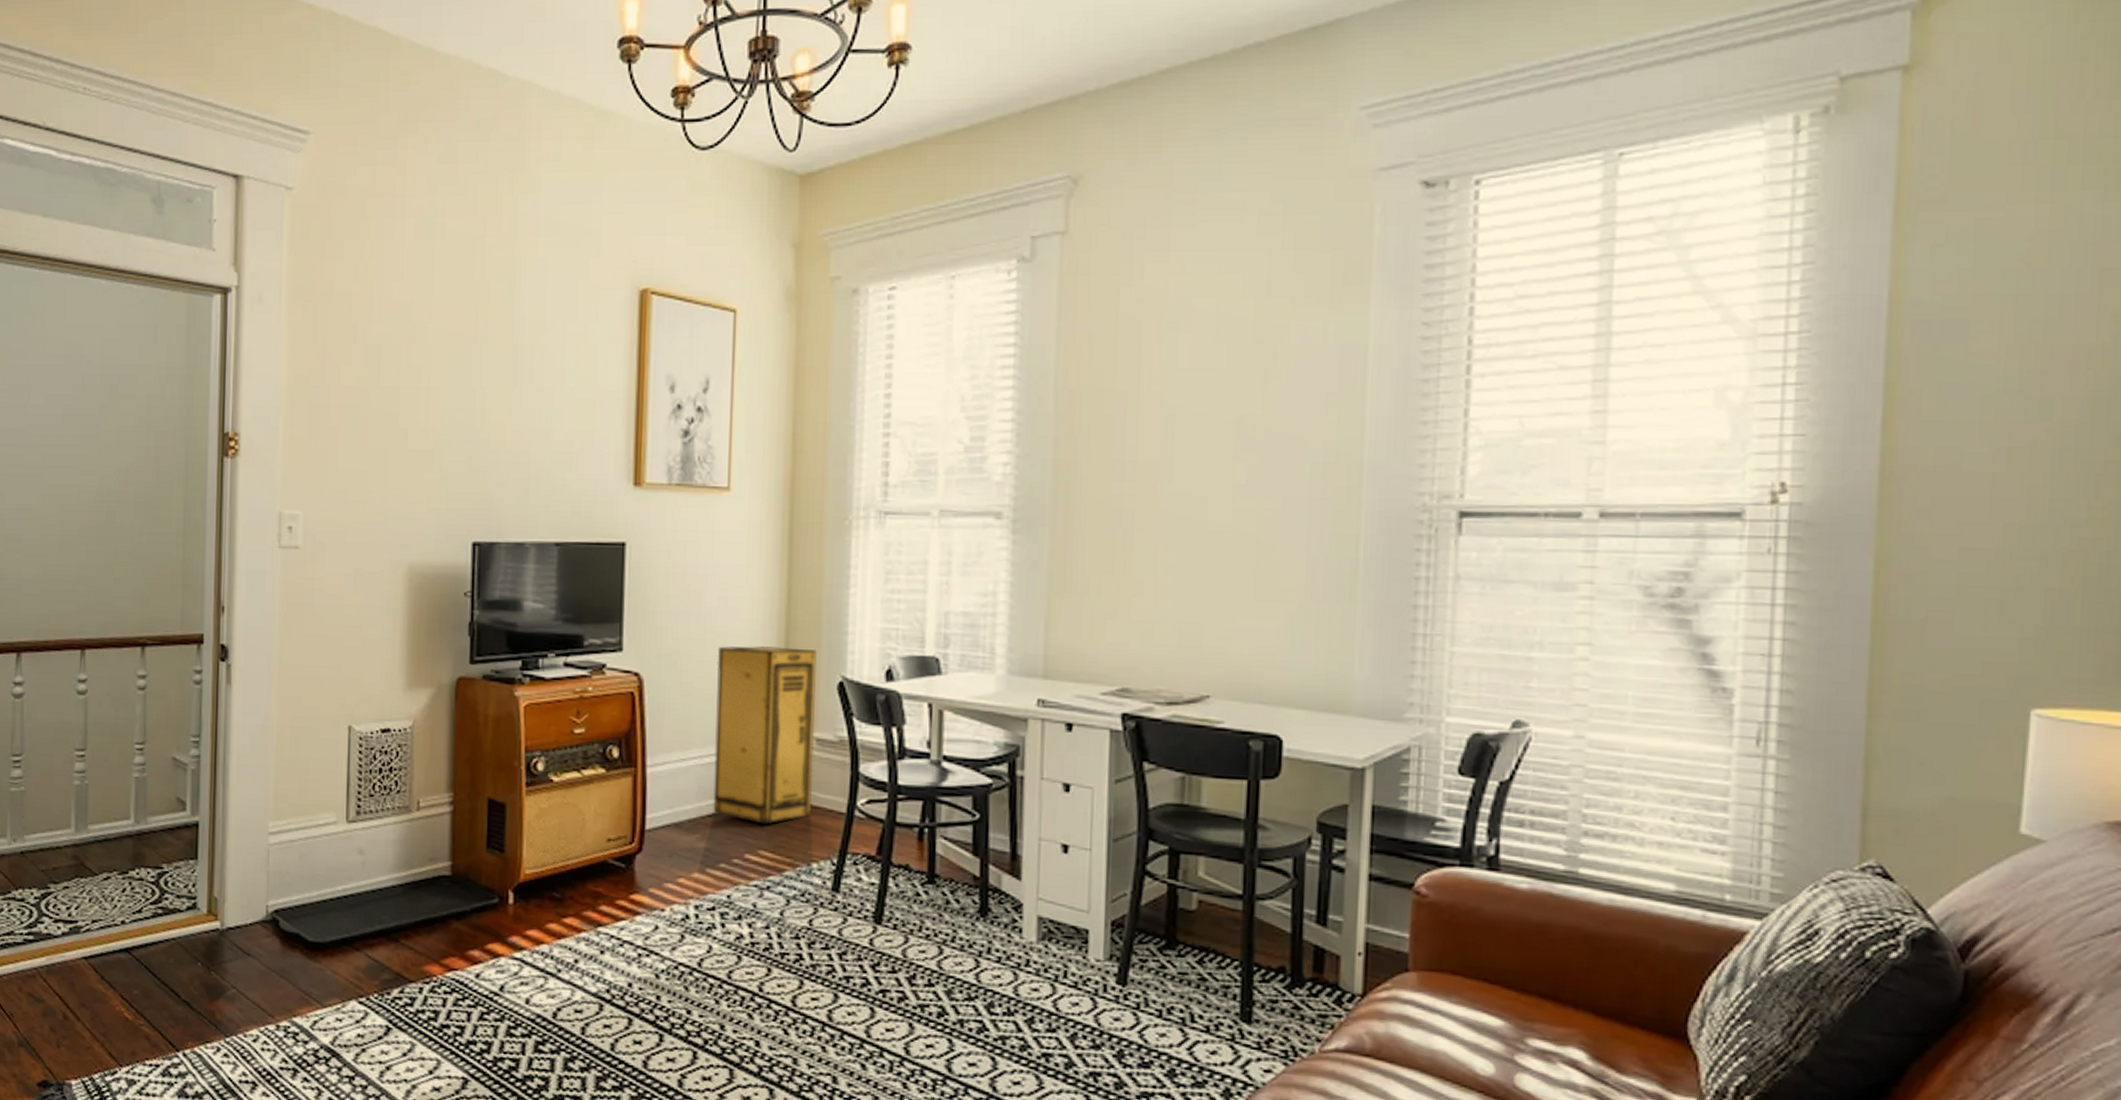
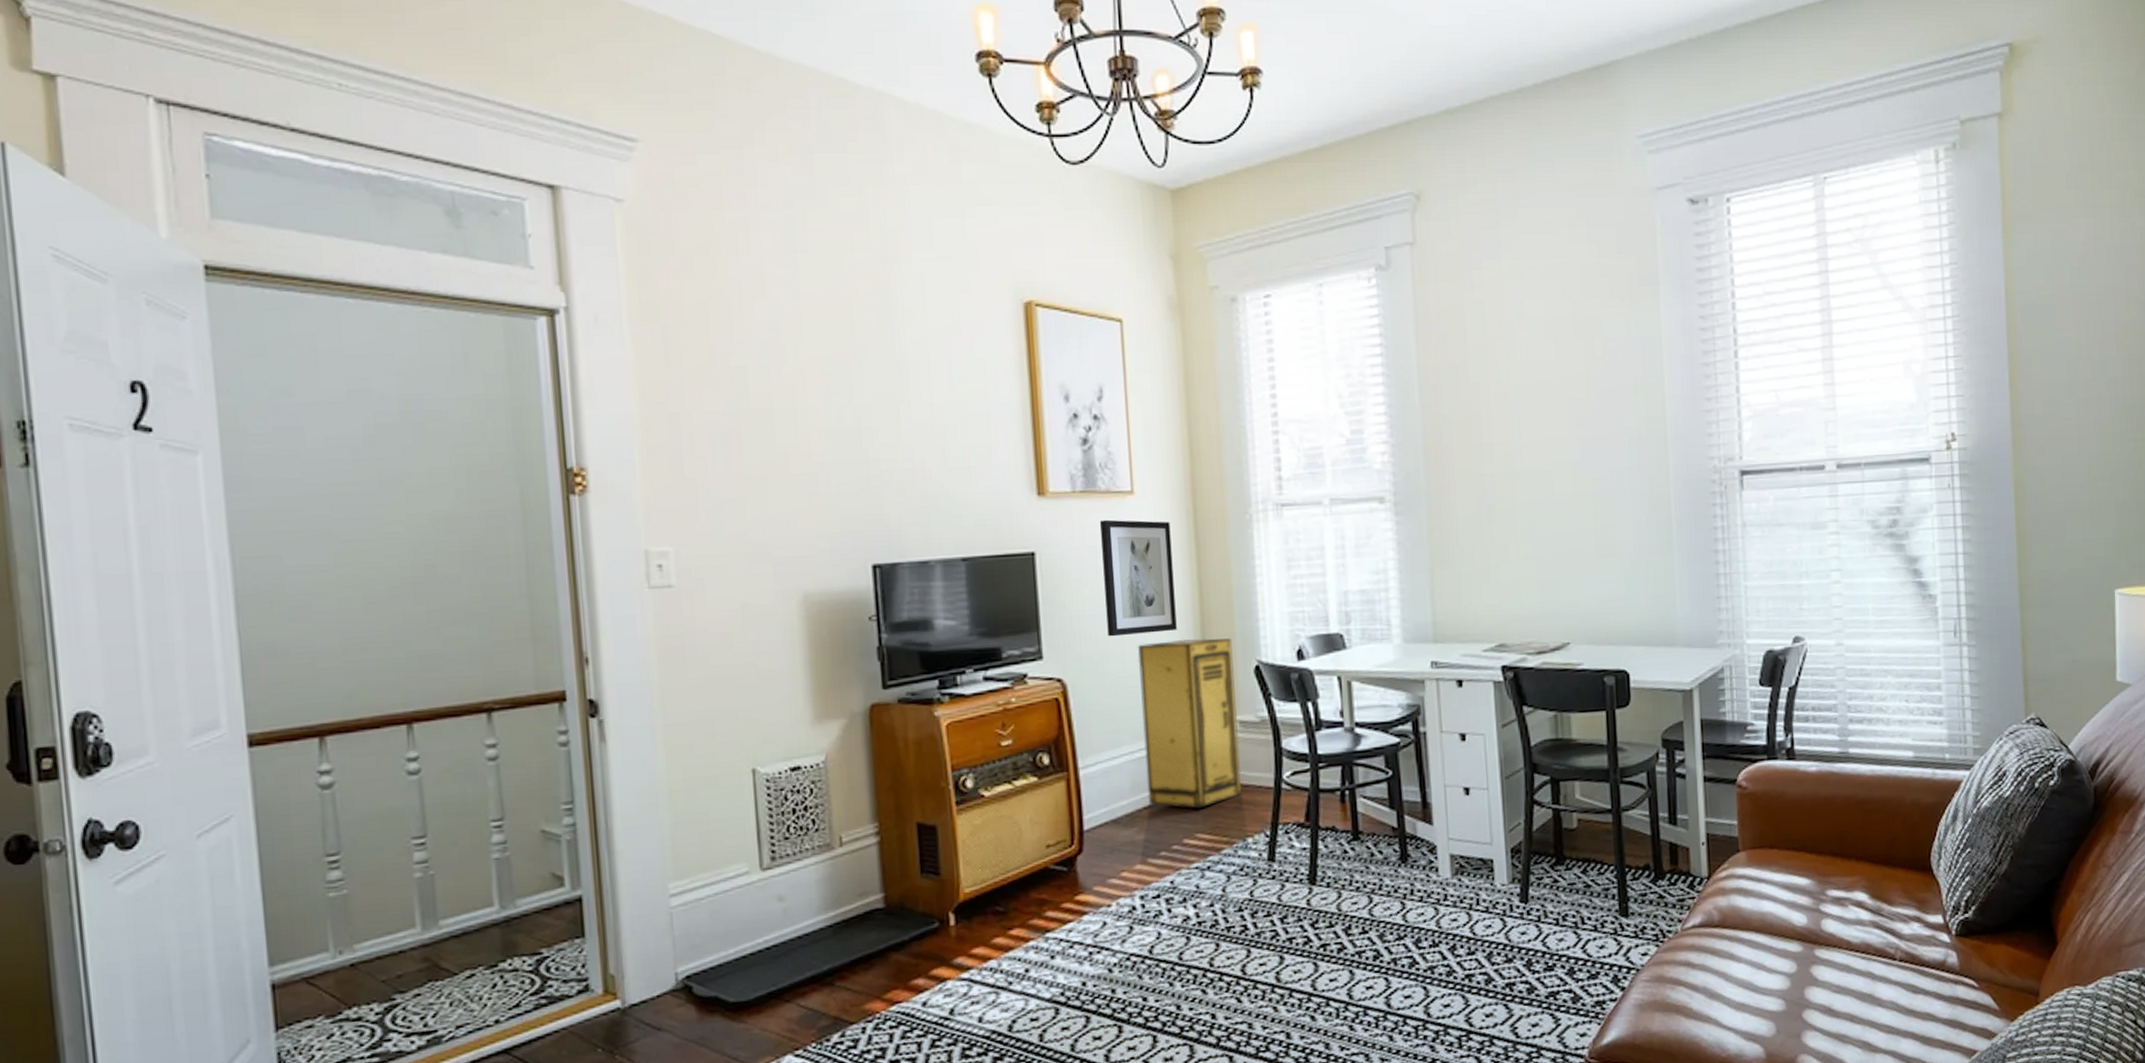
wall art: none [689,515,764,636] -> present [1099,519,1177,637]

